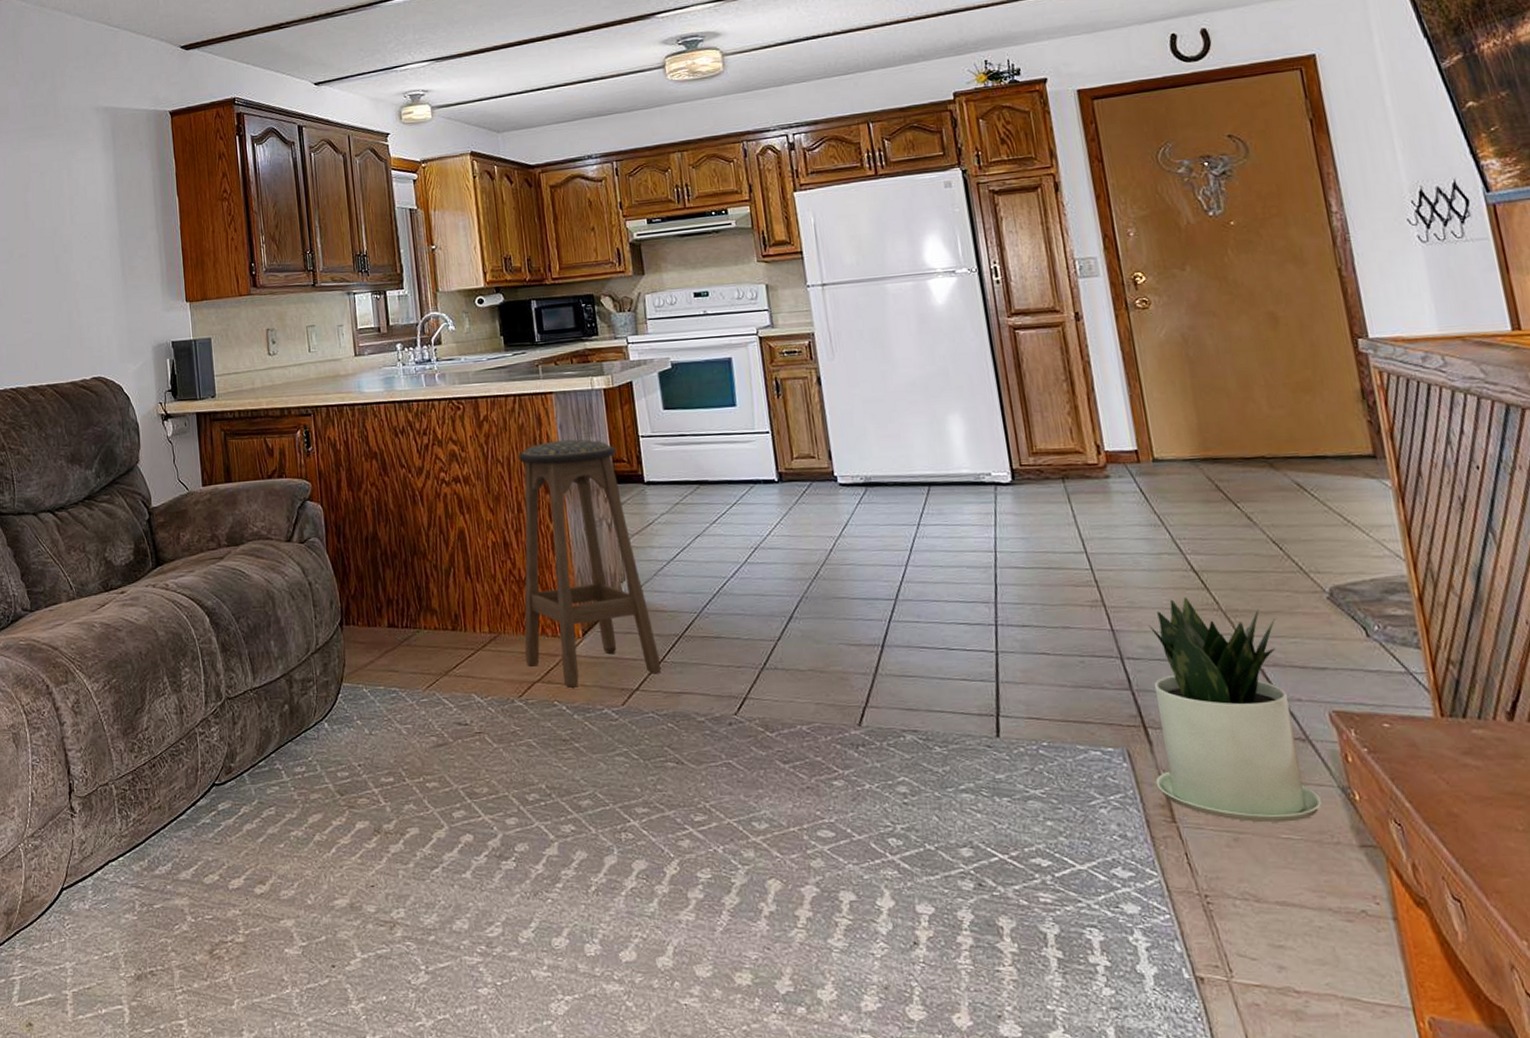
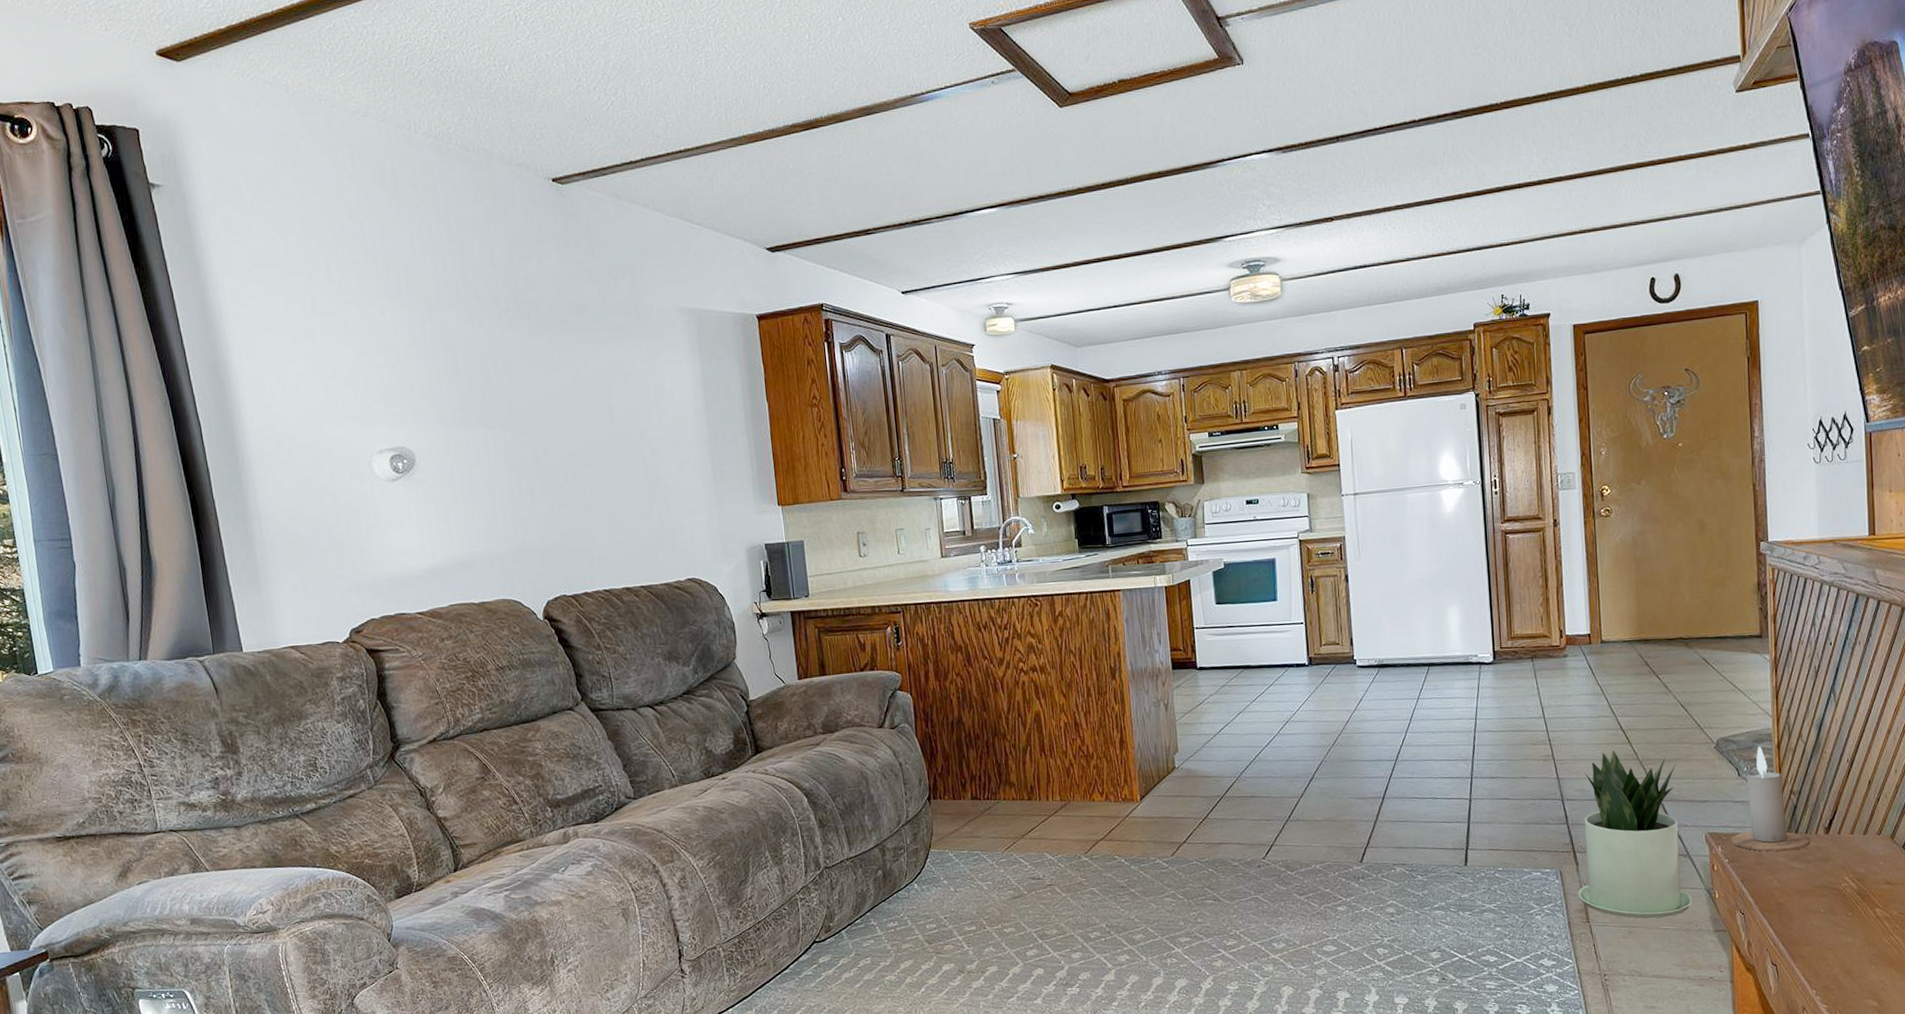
stool: present [518,439,661,688] -> none [1089,631,1205,844]
candle: none [1367,599,1488,742] -> present [1731,747,1810,852]

